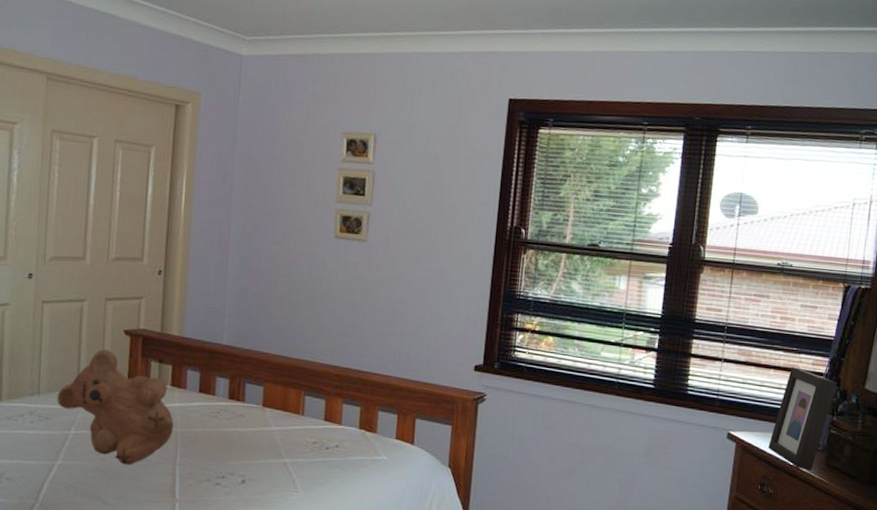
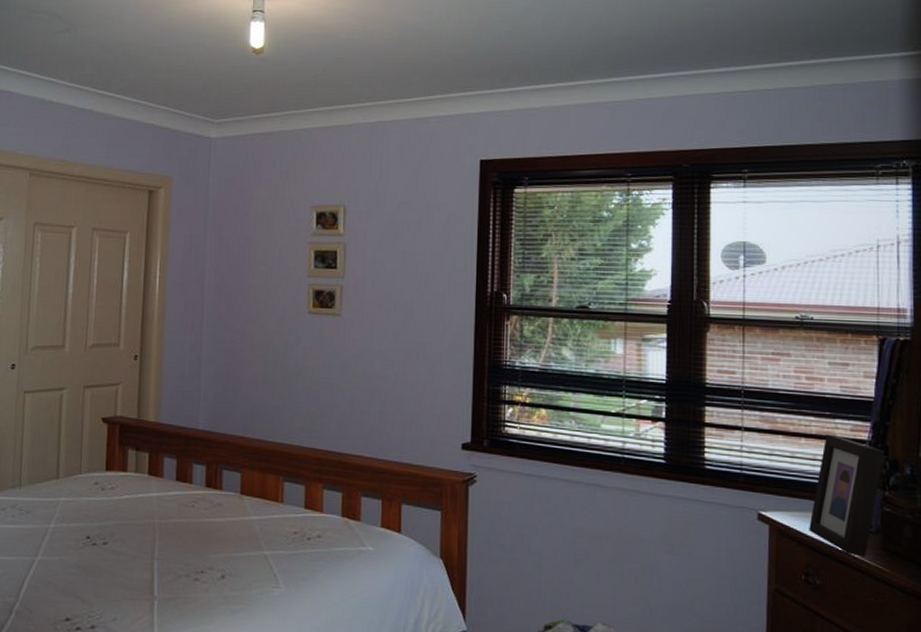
teddy bear: present [57,349,174,465] -> none [37,438,151,560]

